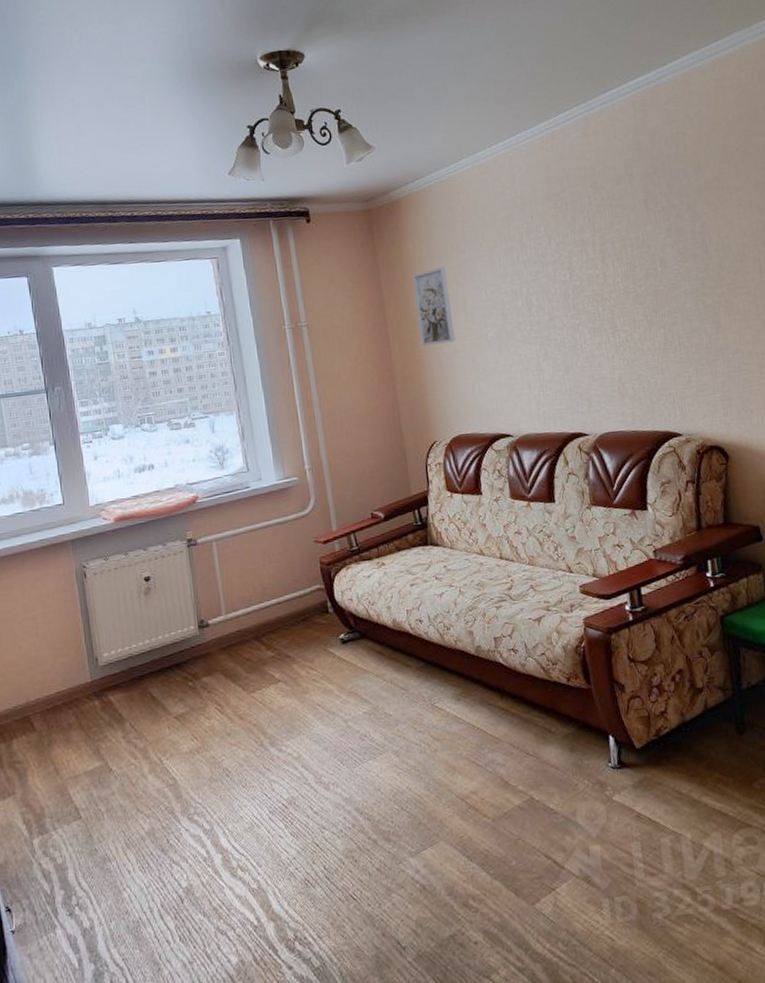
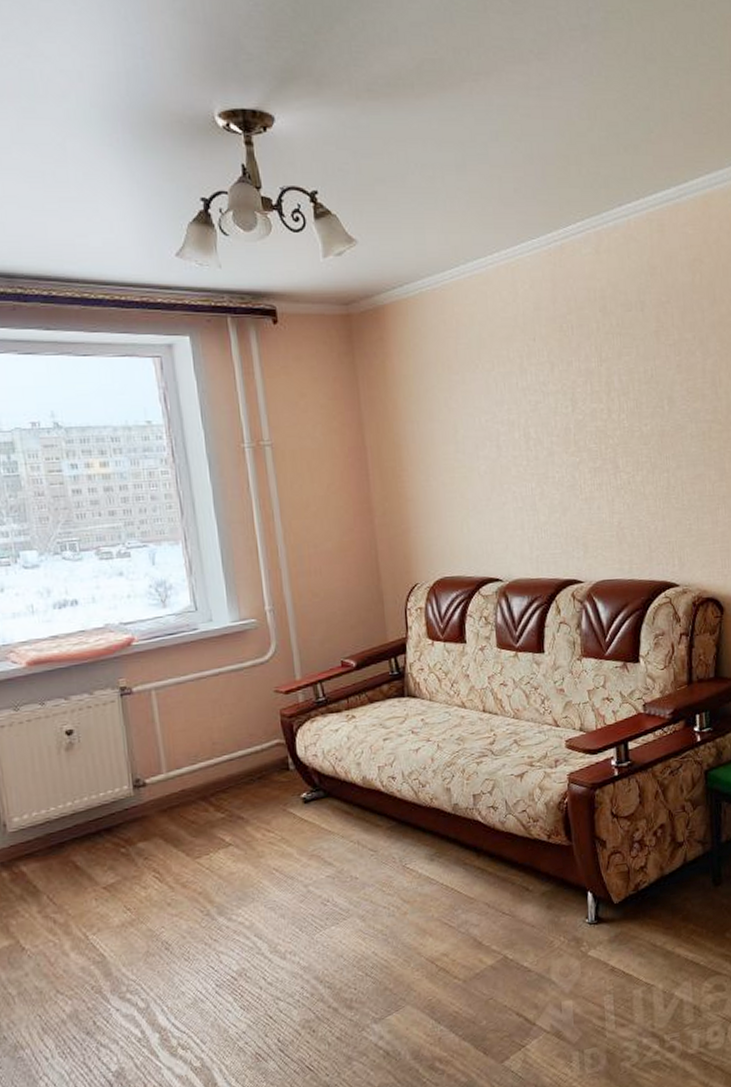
wall art: present [412,267,456,347] -> none [397,388,444,477]

